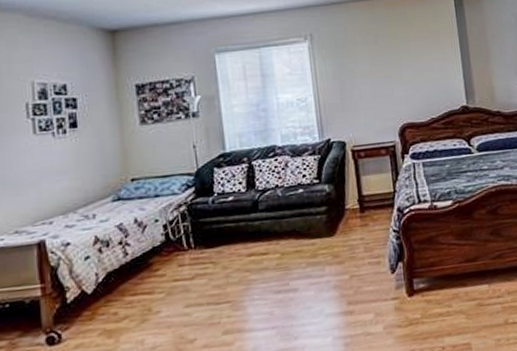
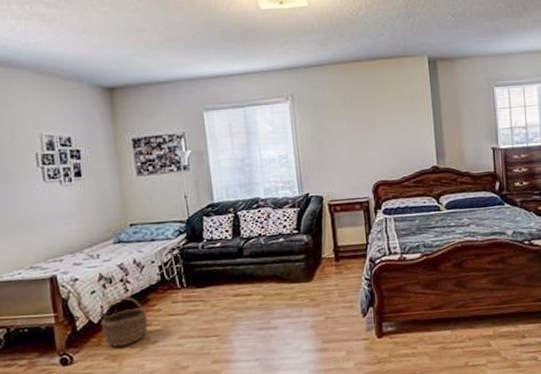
wicker basket: none [95,261,151,320] -> present [100,296,149,347]

